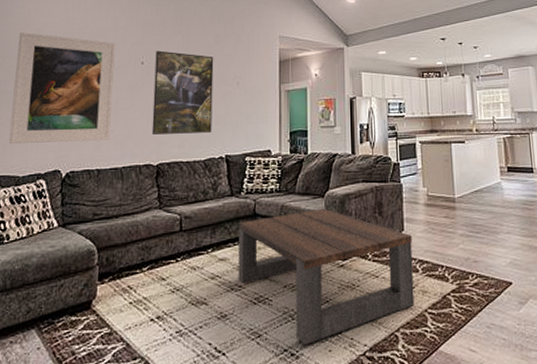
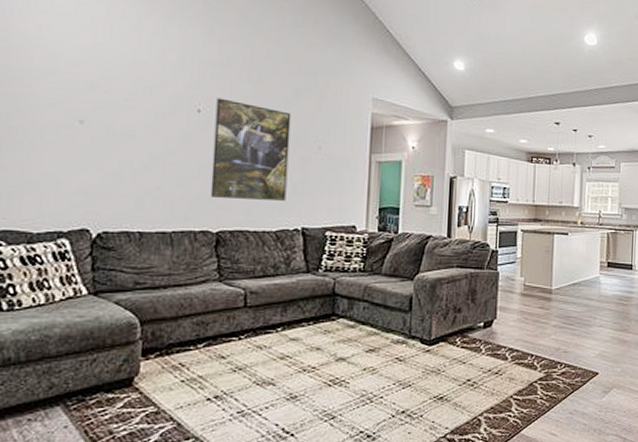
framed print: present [8,32,116,144] -> none [15,53,163,199]
coffee table: present [238,208,415,346] -> none [311,291,504,428]

